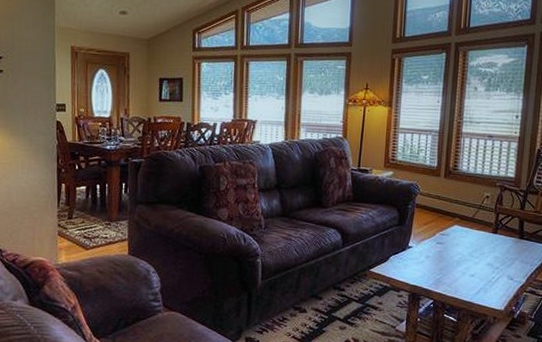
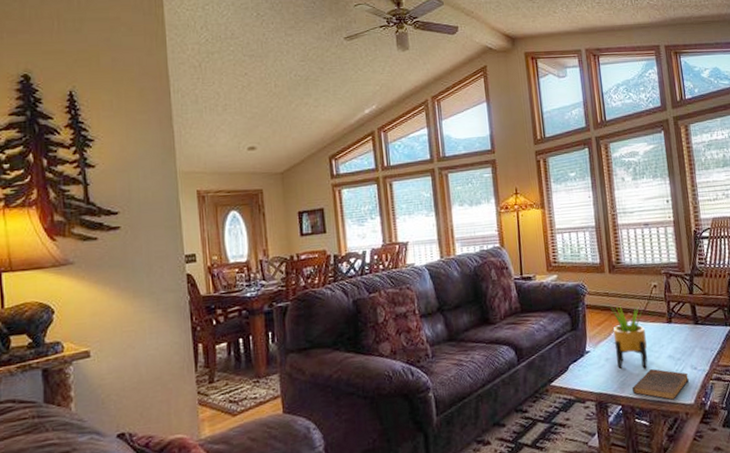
potted plant: none [436,207,472,271] -> present [610,305,648,369]
book: none [447,272,503,304] -> present [632,368,689,400]

